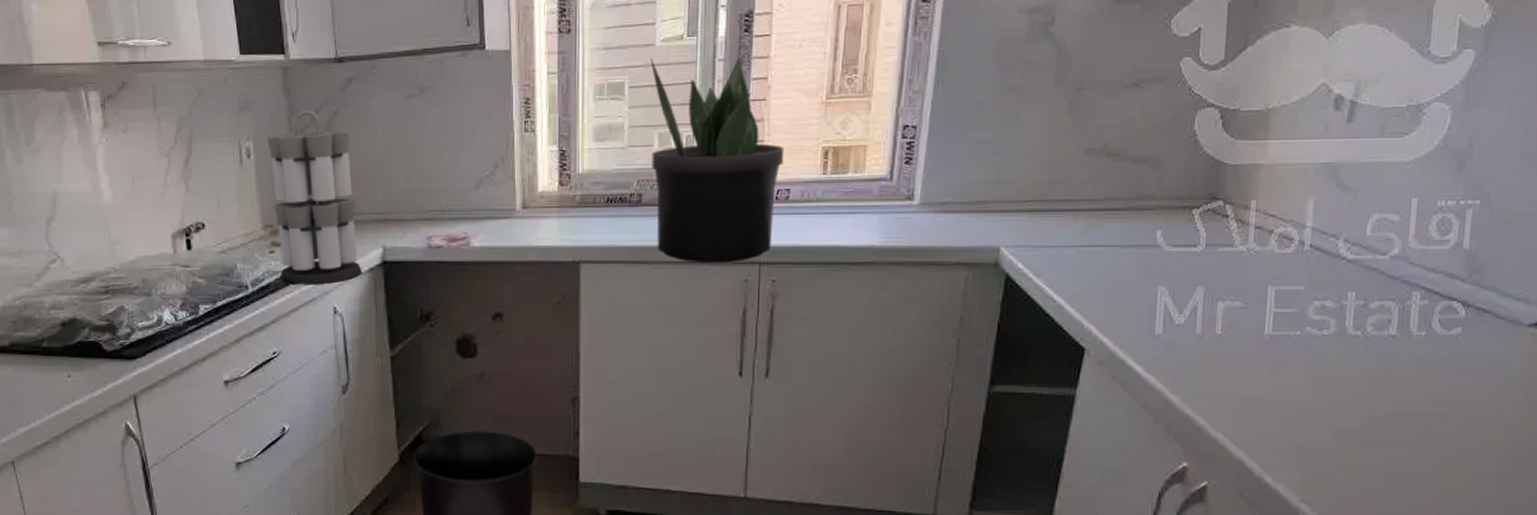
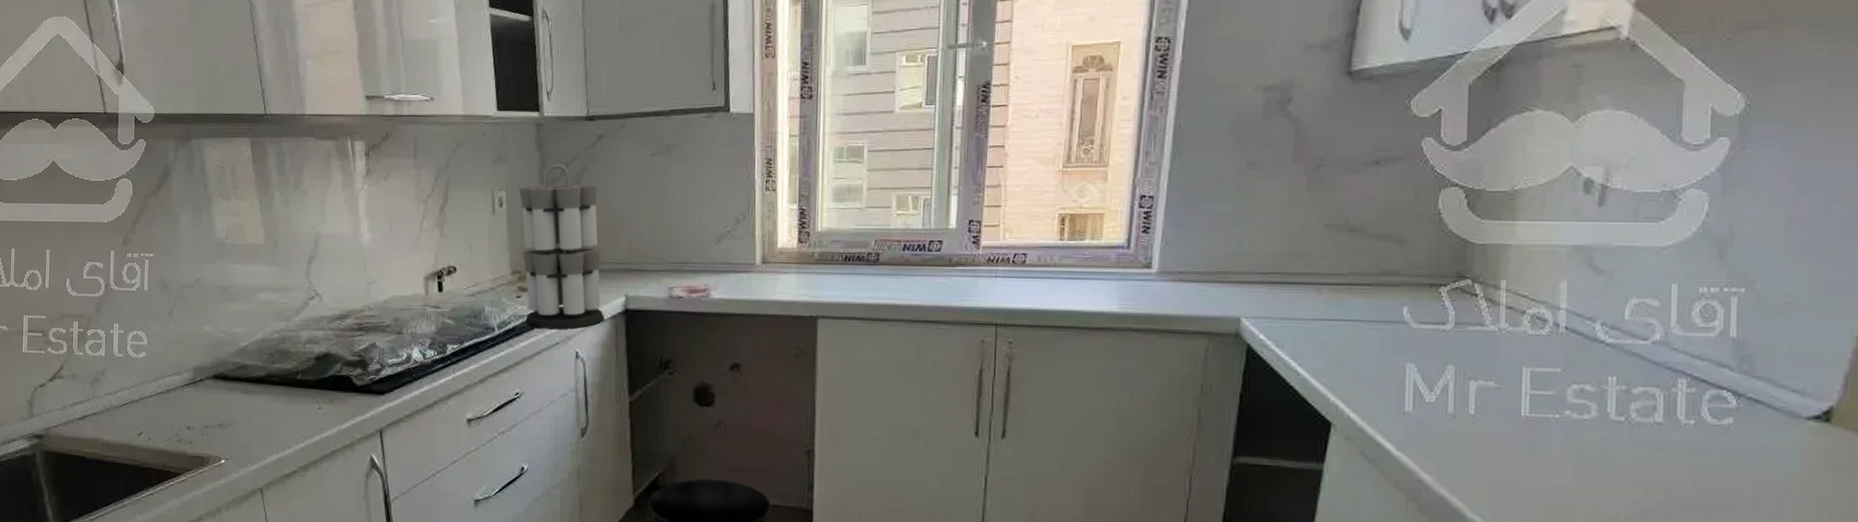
planter: present [650,54,785,264] -> none [889,123,1021,324]

